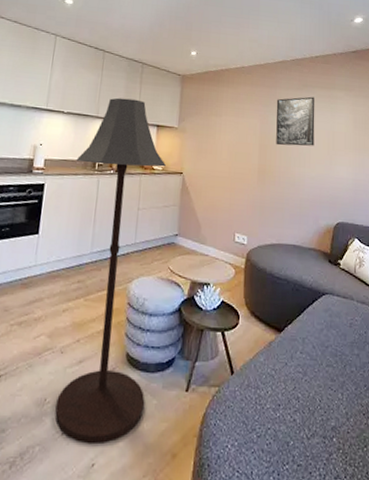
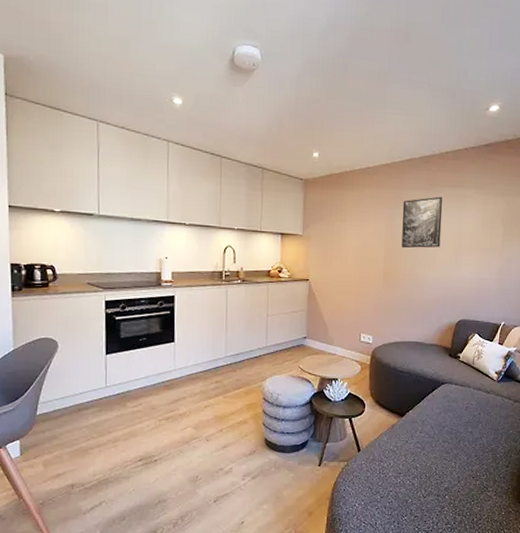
floor lamp: present [54,98,166,445] -> none [202,206,292,508]

